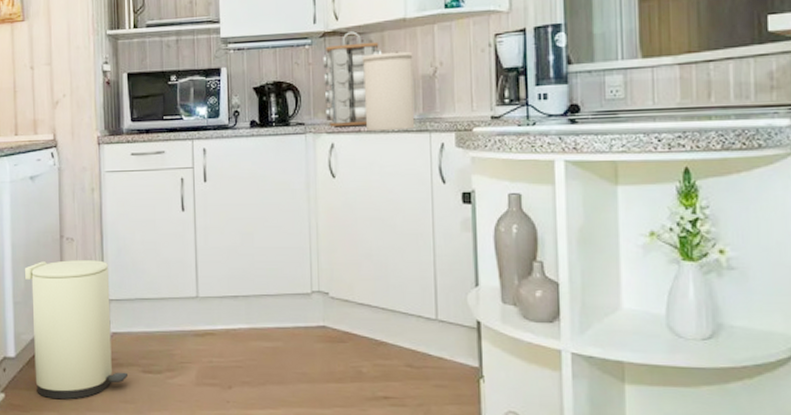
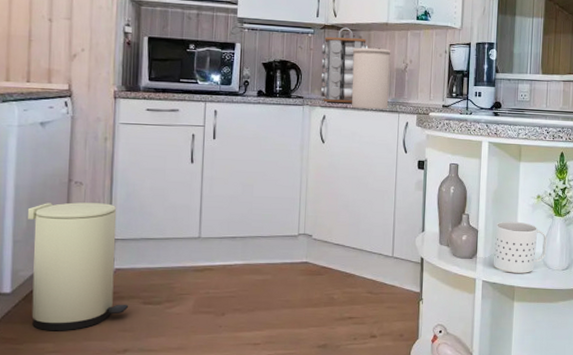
mug: none [585,269,673,344] -> present [493,221,547,273]

